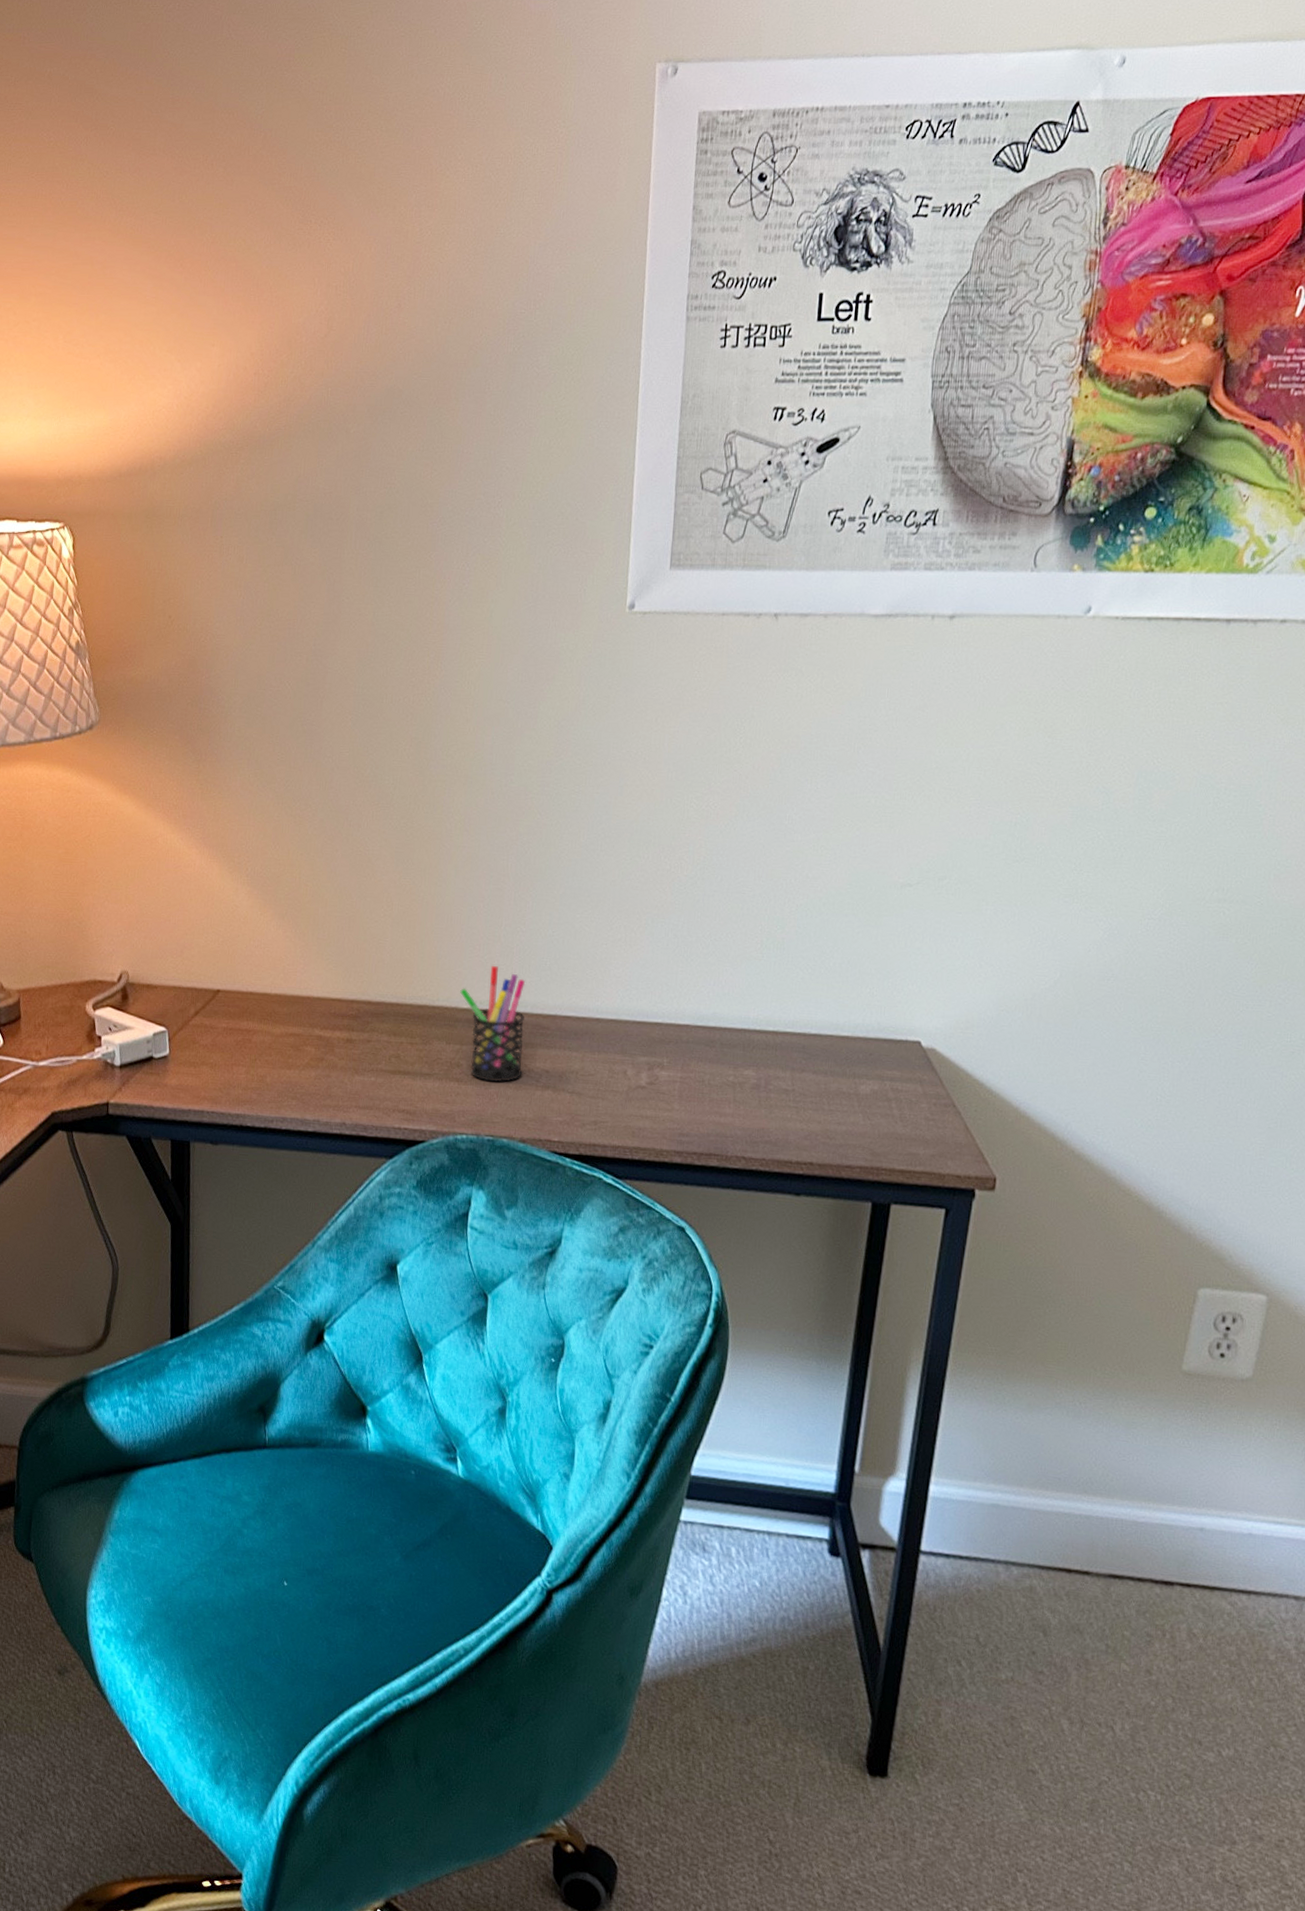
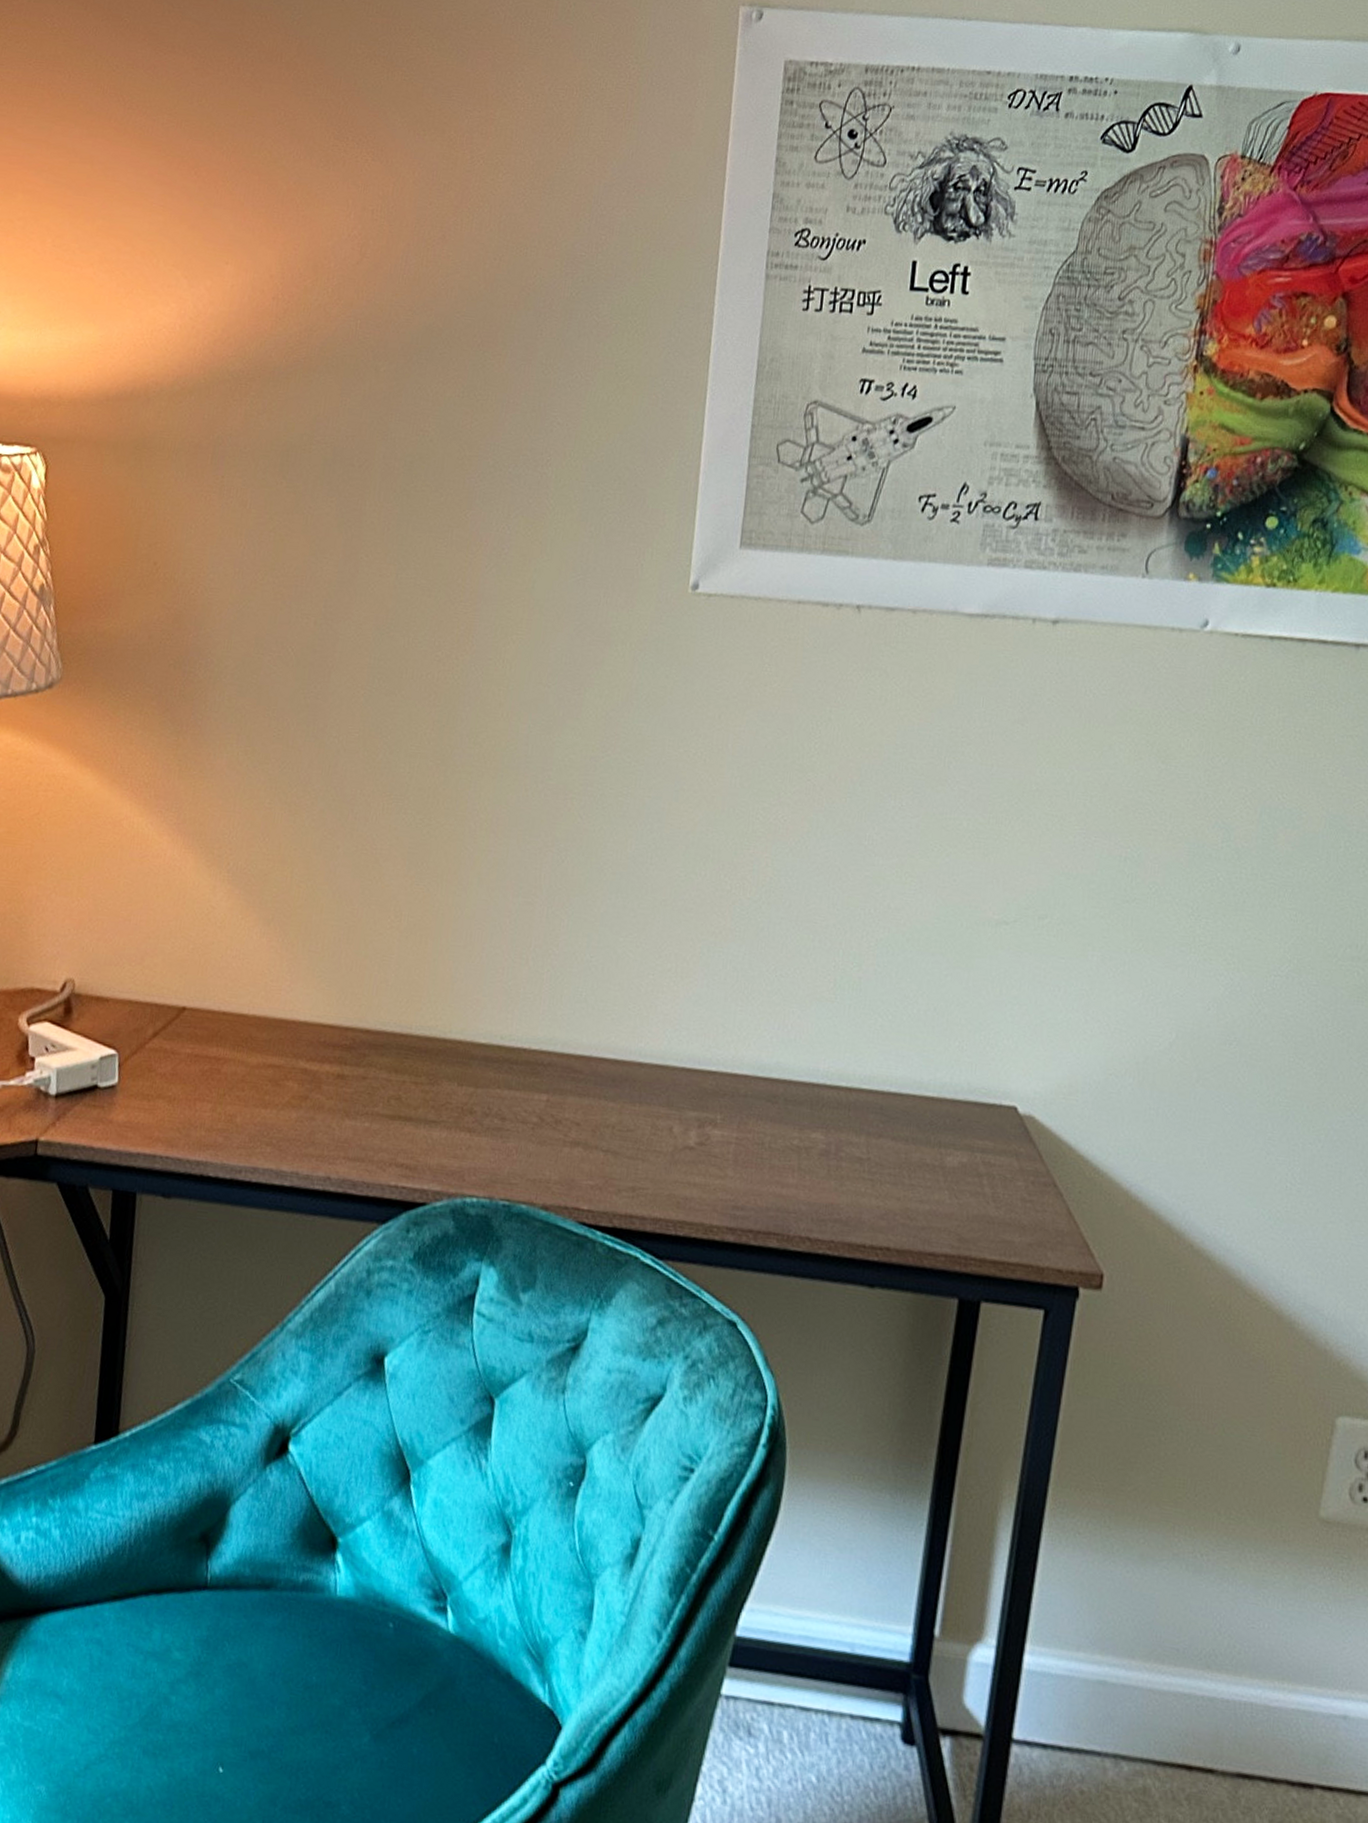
pen holder: present [460,966,526,1083] -> none [477,994,556,1136]

